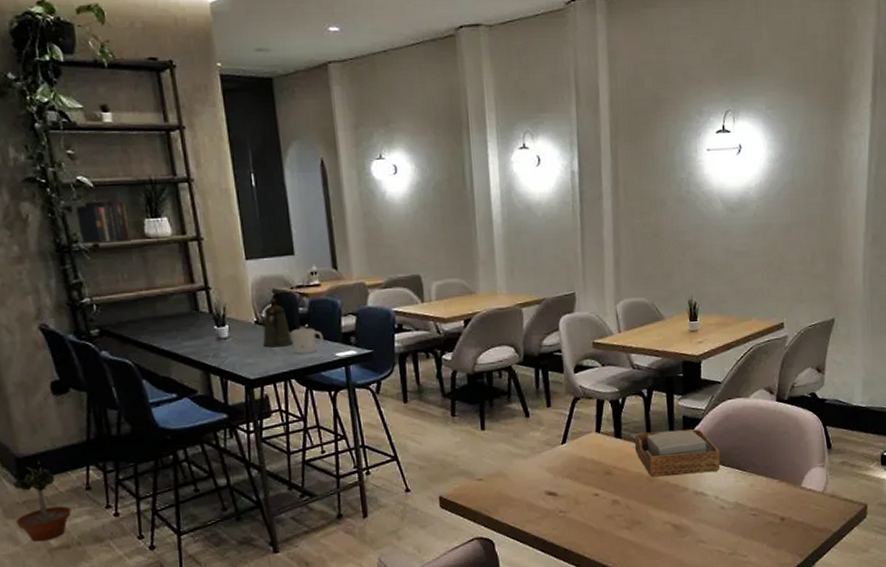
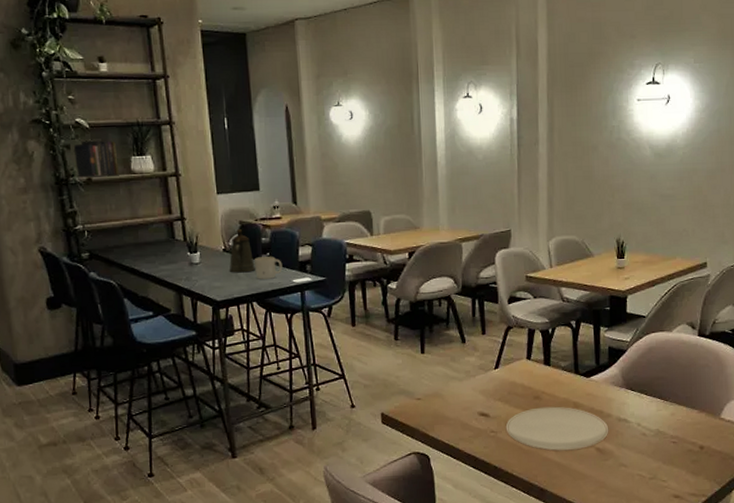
potted tree: present [12,460,72,542] -> none [11,367,59,439]
plate: none [575,482,686,530] -> present [505,406,609,452]
napkin holder: present [634,428,721,477] -> none [562,359,643,403]

